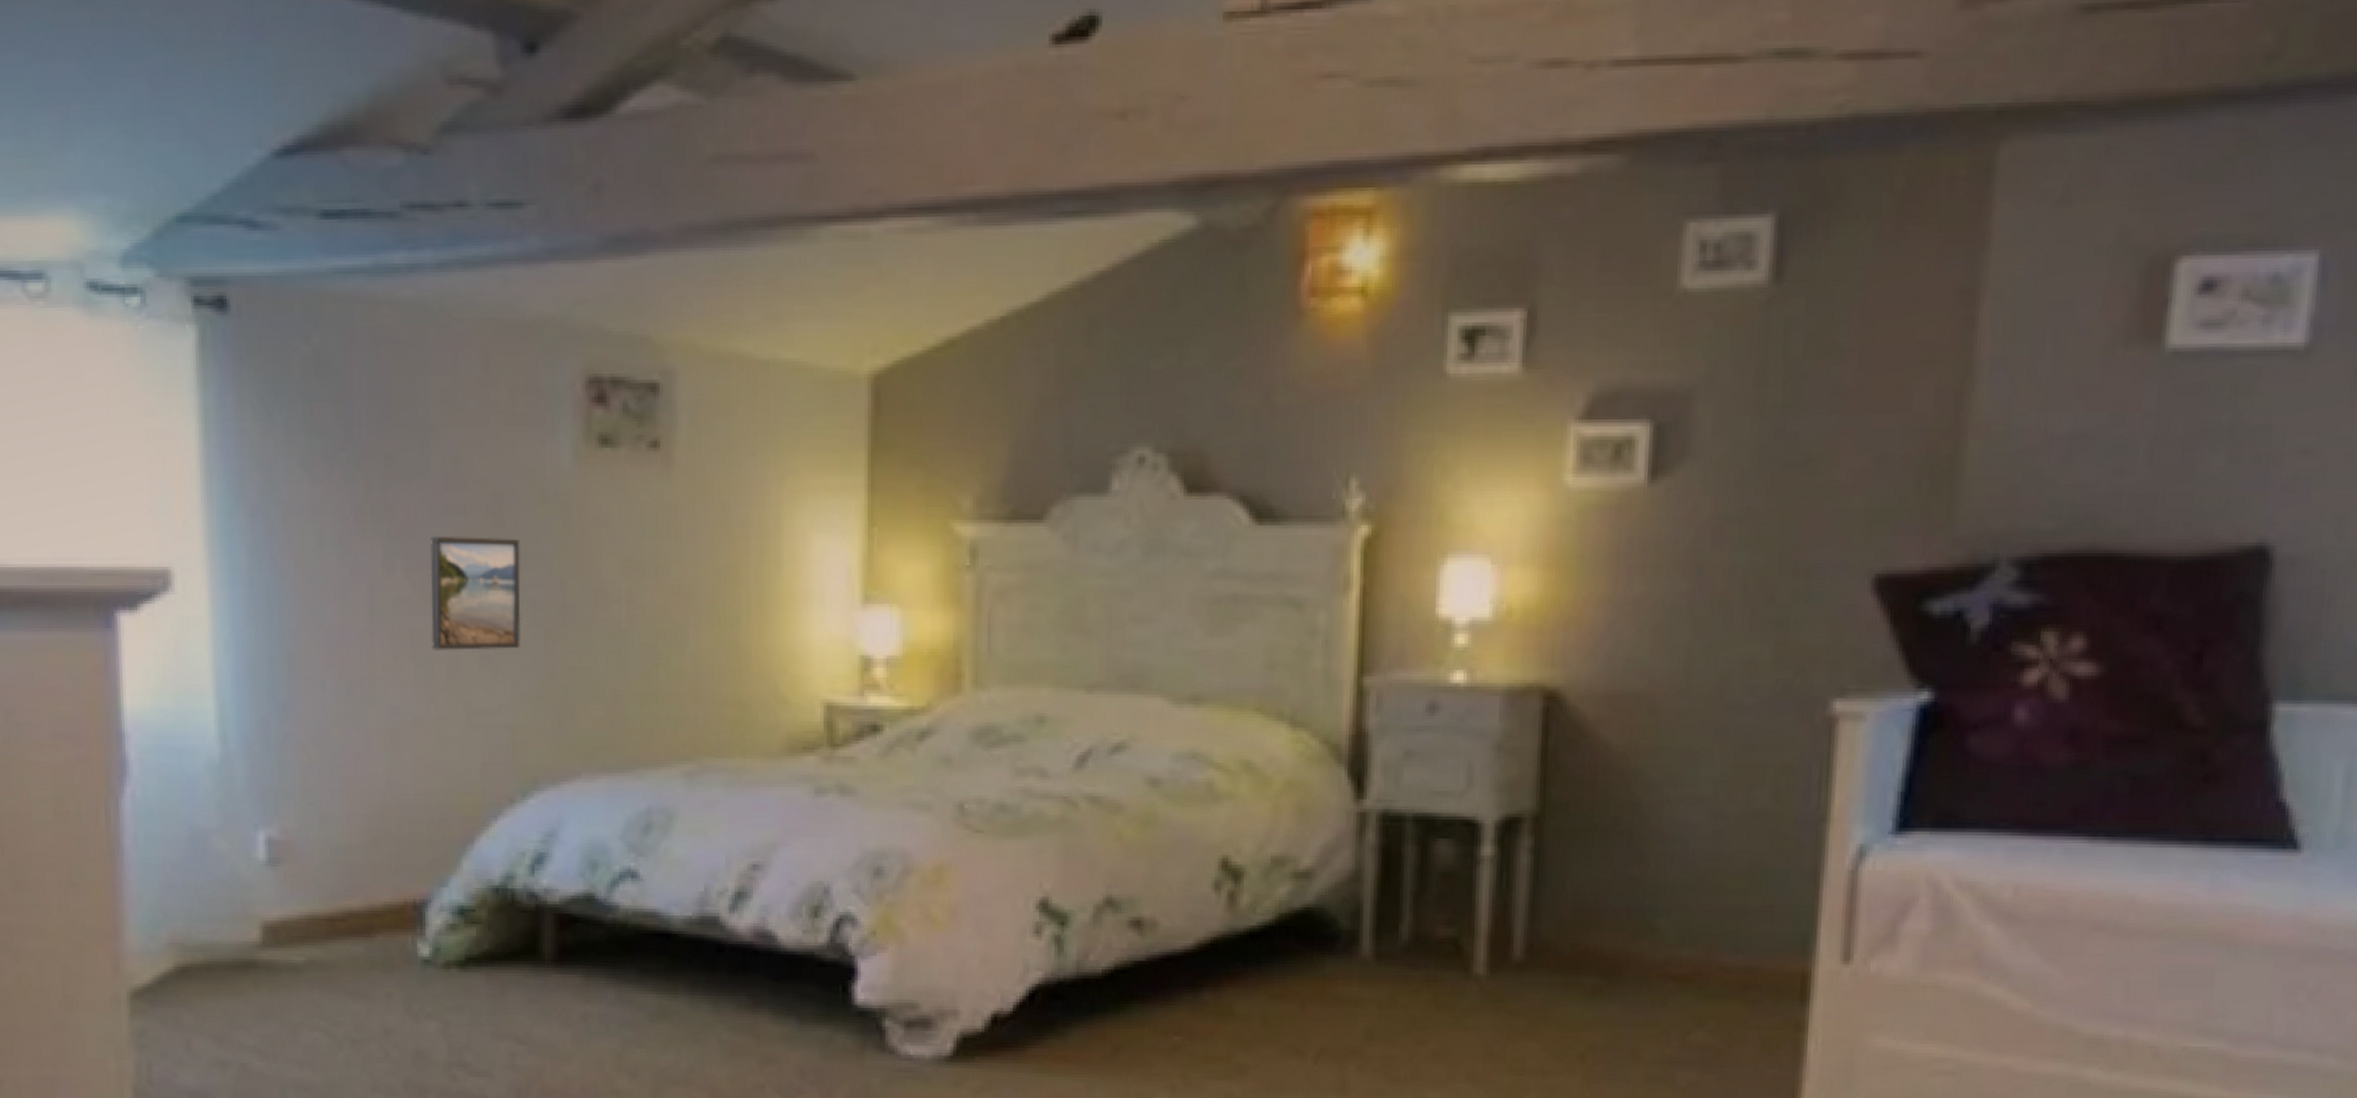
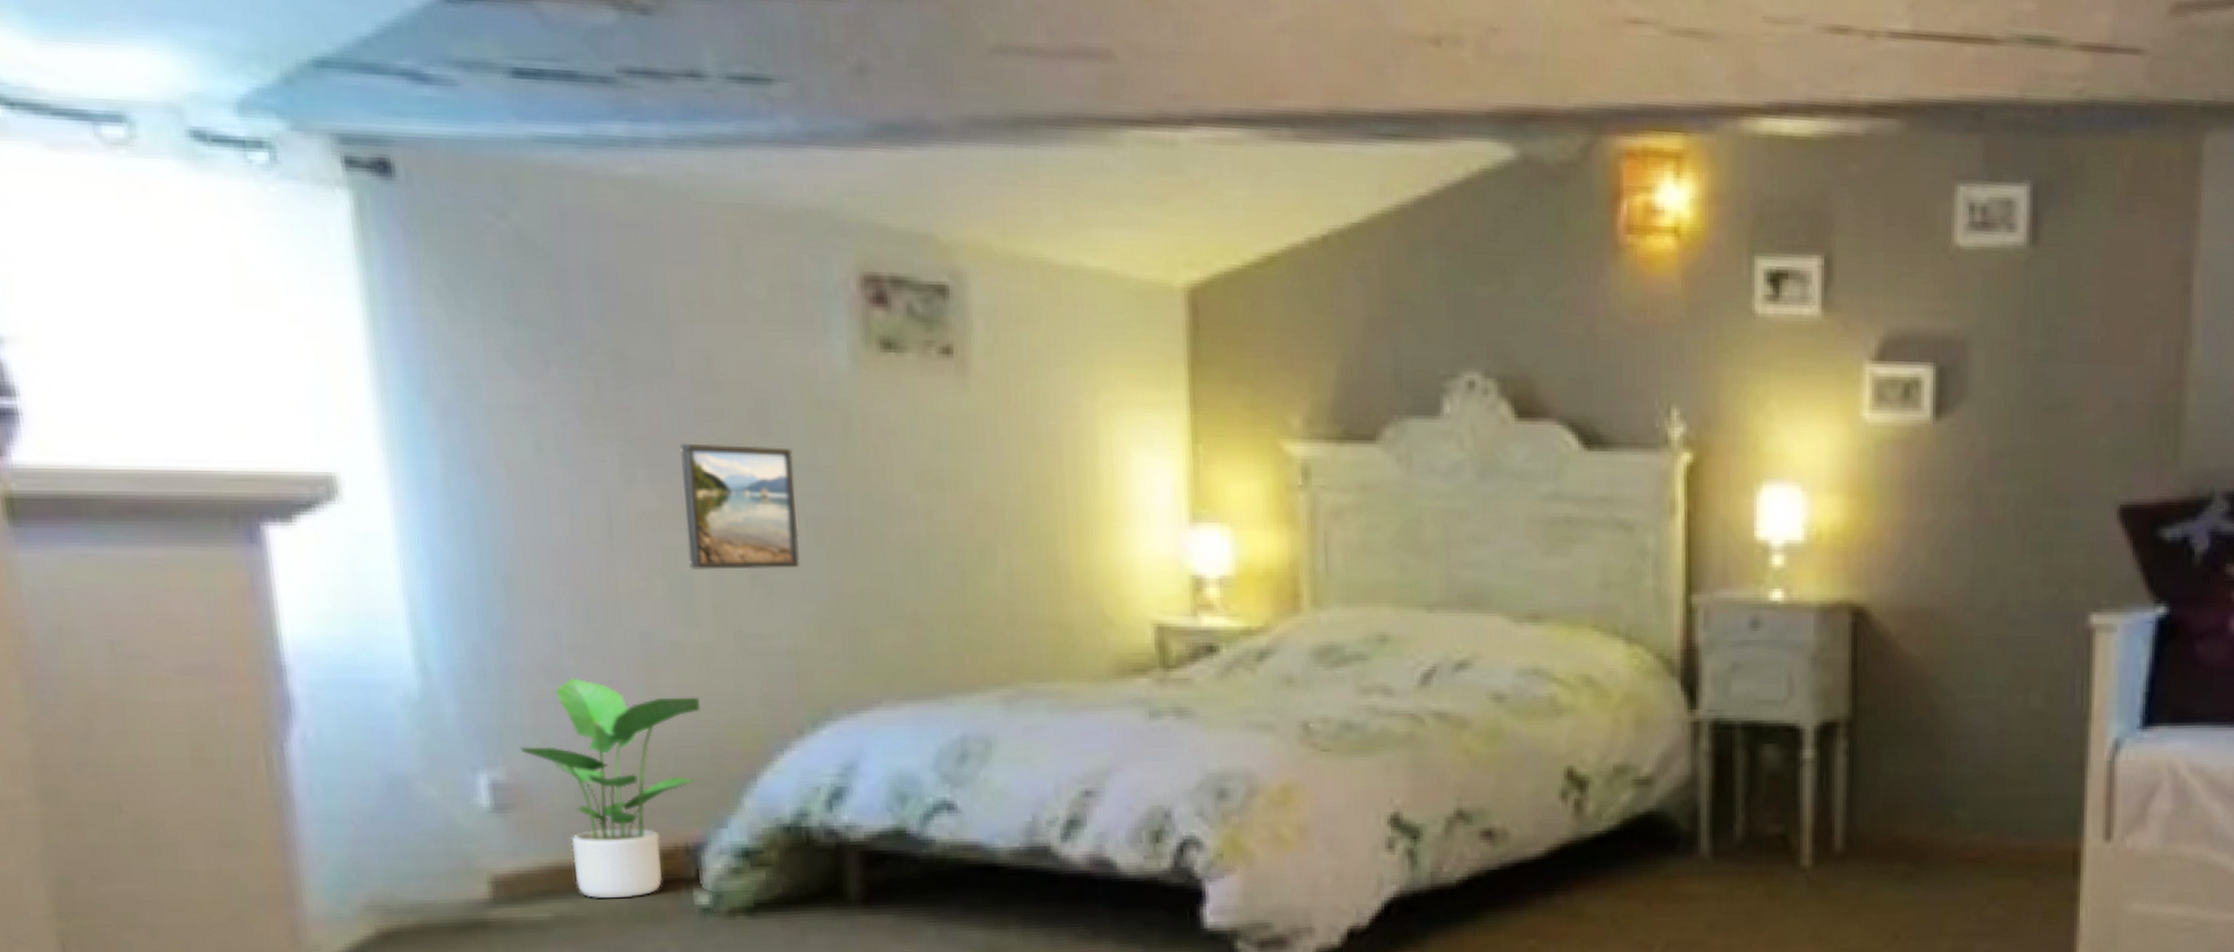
potted plant: none [291,747,433,947] -> present [520,678,701,899]

